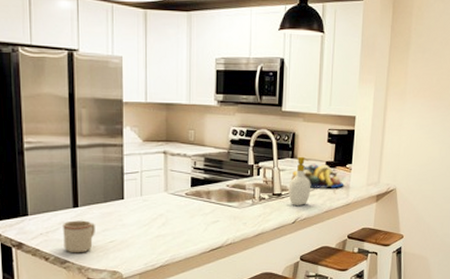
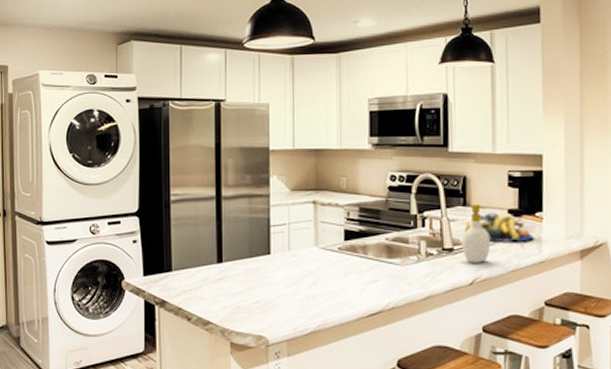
mug: present [63,220,95,253] -> none [206,277,240,314]

